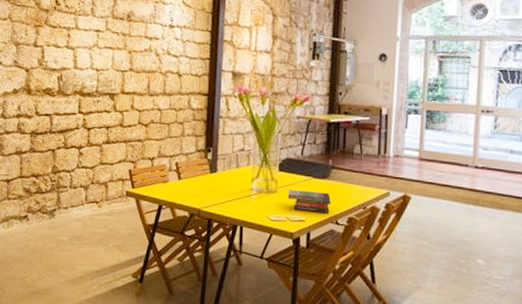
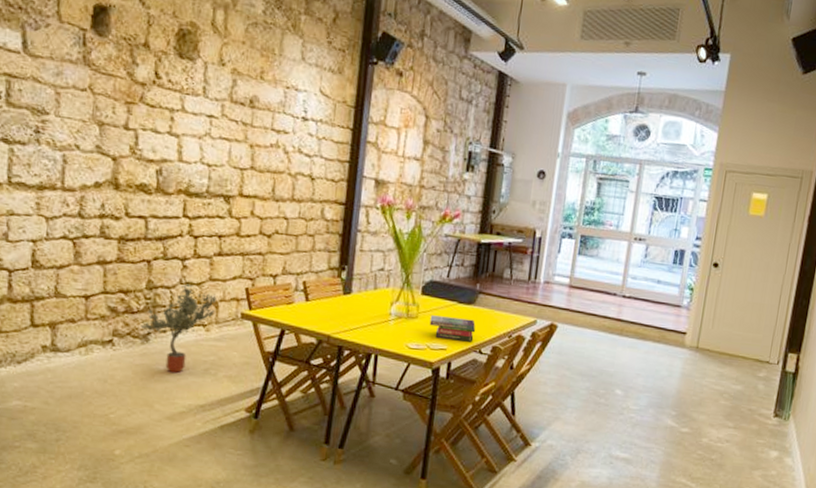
potted tree: none [48,167,106,243] -> present [140,282,217,373]

